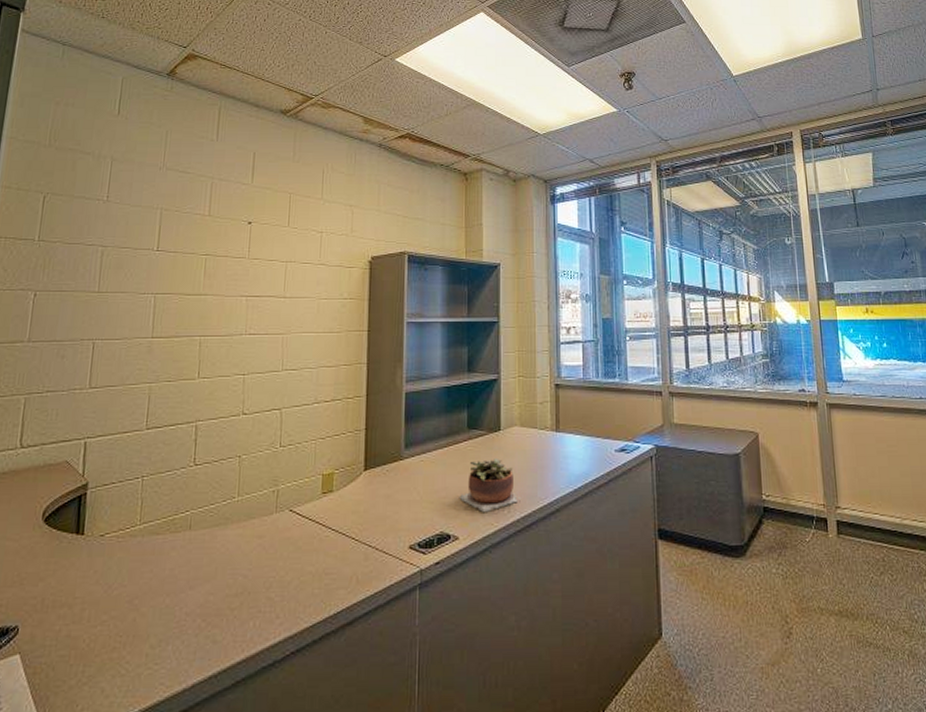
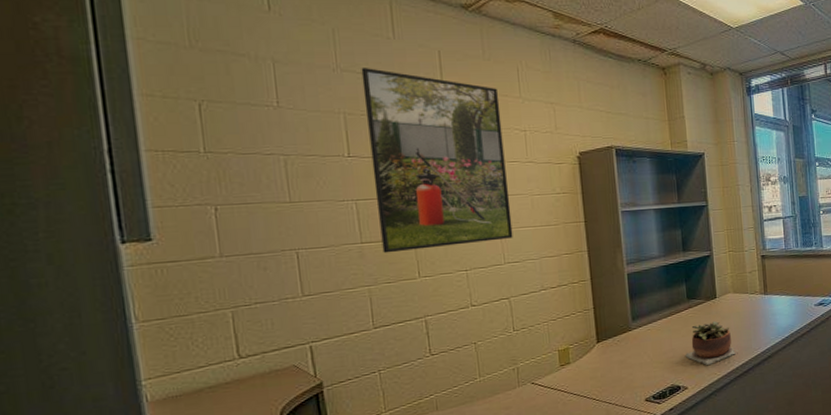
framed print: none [169,167,302,350] -> present [361,68,513,253]

